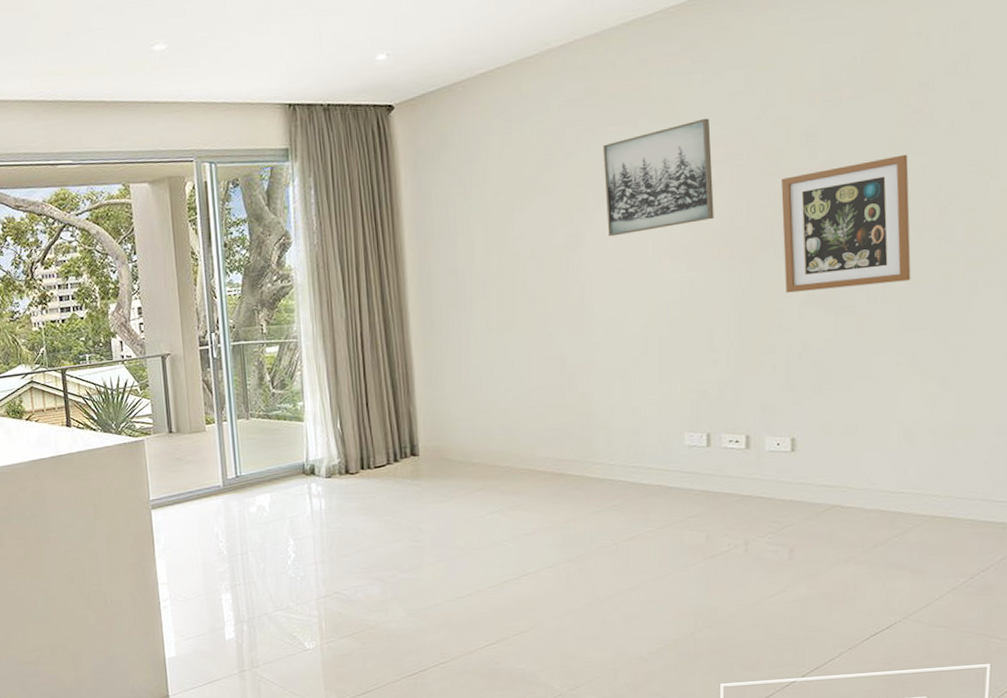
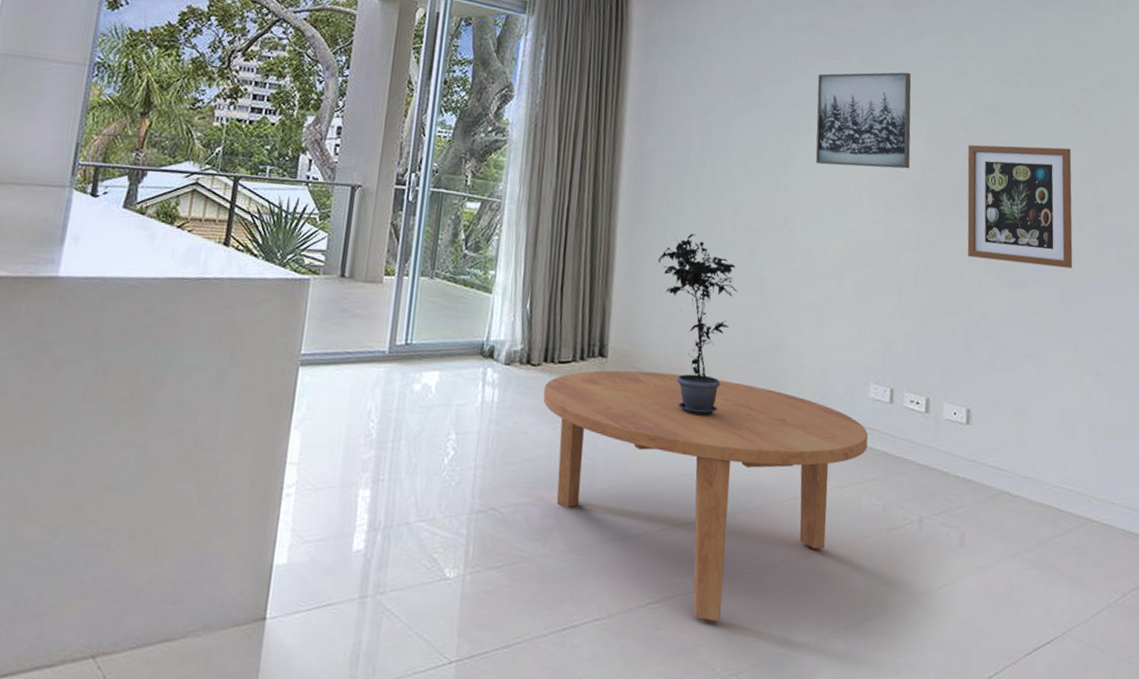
coffee table: none [365,455,686,652] -> present [543,370,868,622]
potted plant: none [455,331,538,490] -> present [658,233,737,416]

